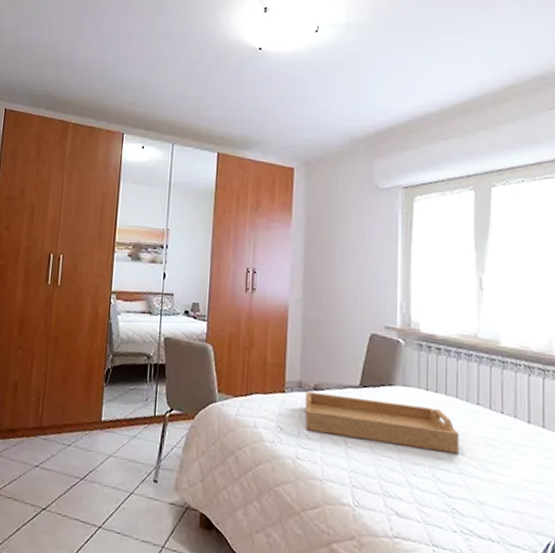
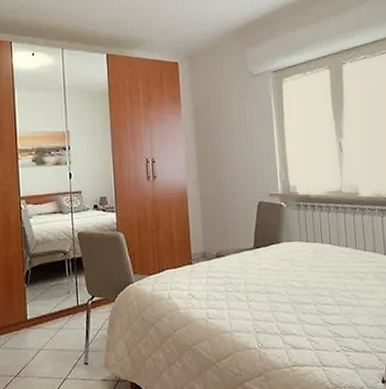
serving tray: present [305,392,459,454] -> none [210,255,336,293]

